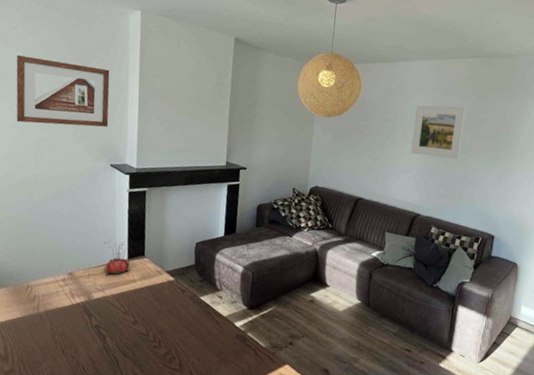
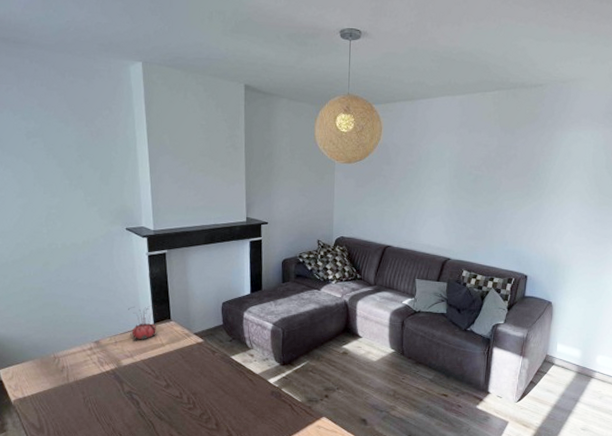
picture frame: present [16,55,110,127] -> none [14,119,120,190]
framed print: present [411,105,466,159] -> none [438,142,493,199]

